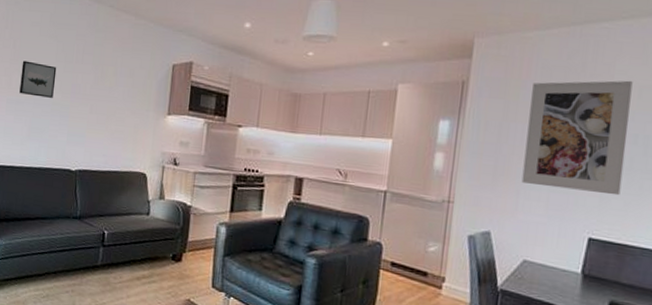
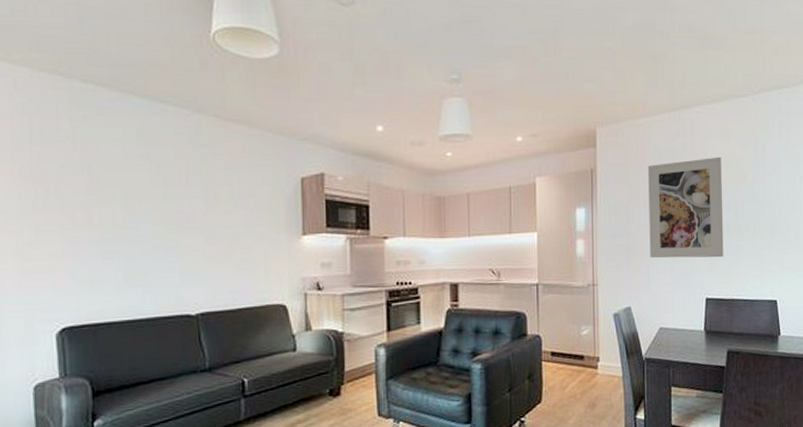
wall art: present [19,60,57,98] -> none [104,189,155,232]

